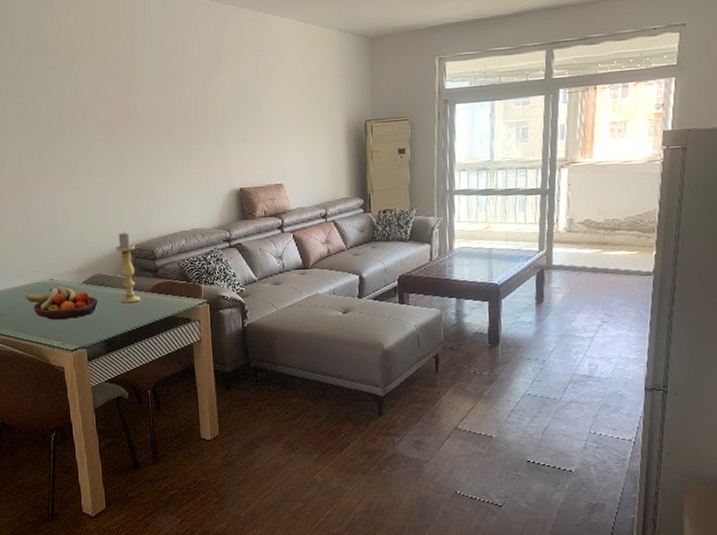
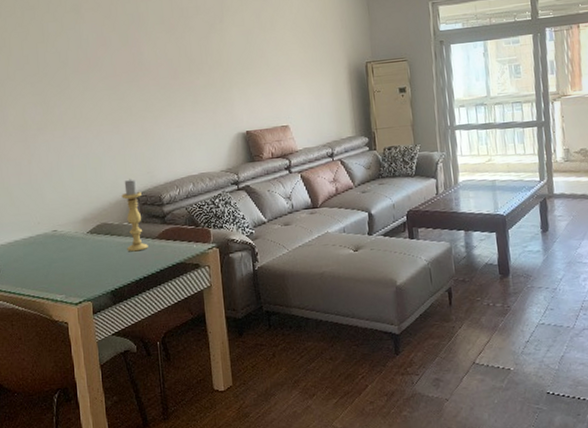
fruit bowl: present [26,286,98,320] -> none [28,237,103,273]

